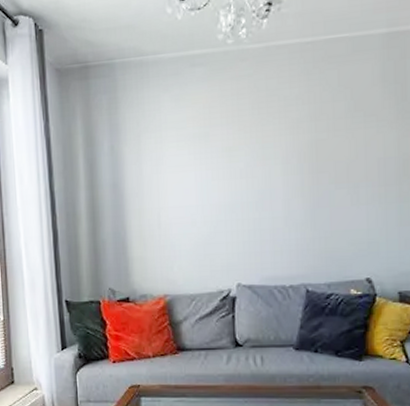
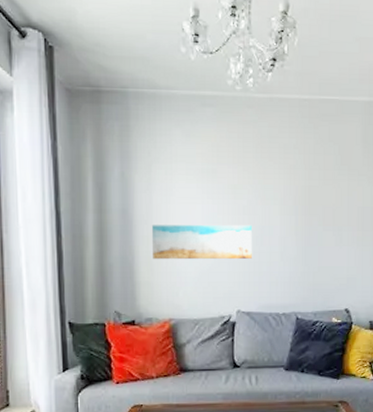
wall art: none [142,189,252,234] -> present [151,224,252,260]

